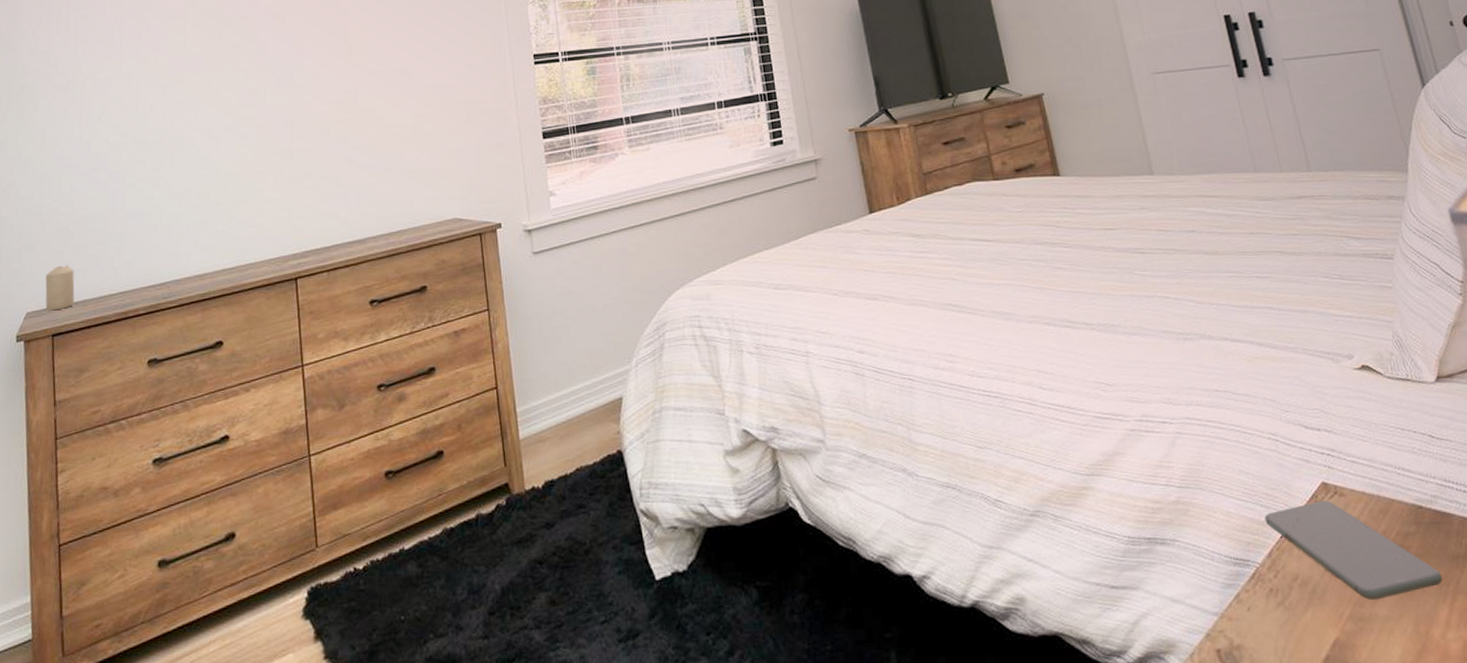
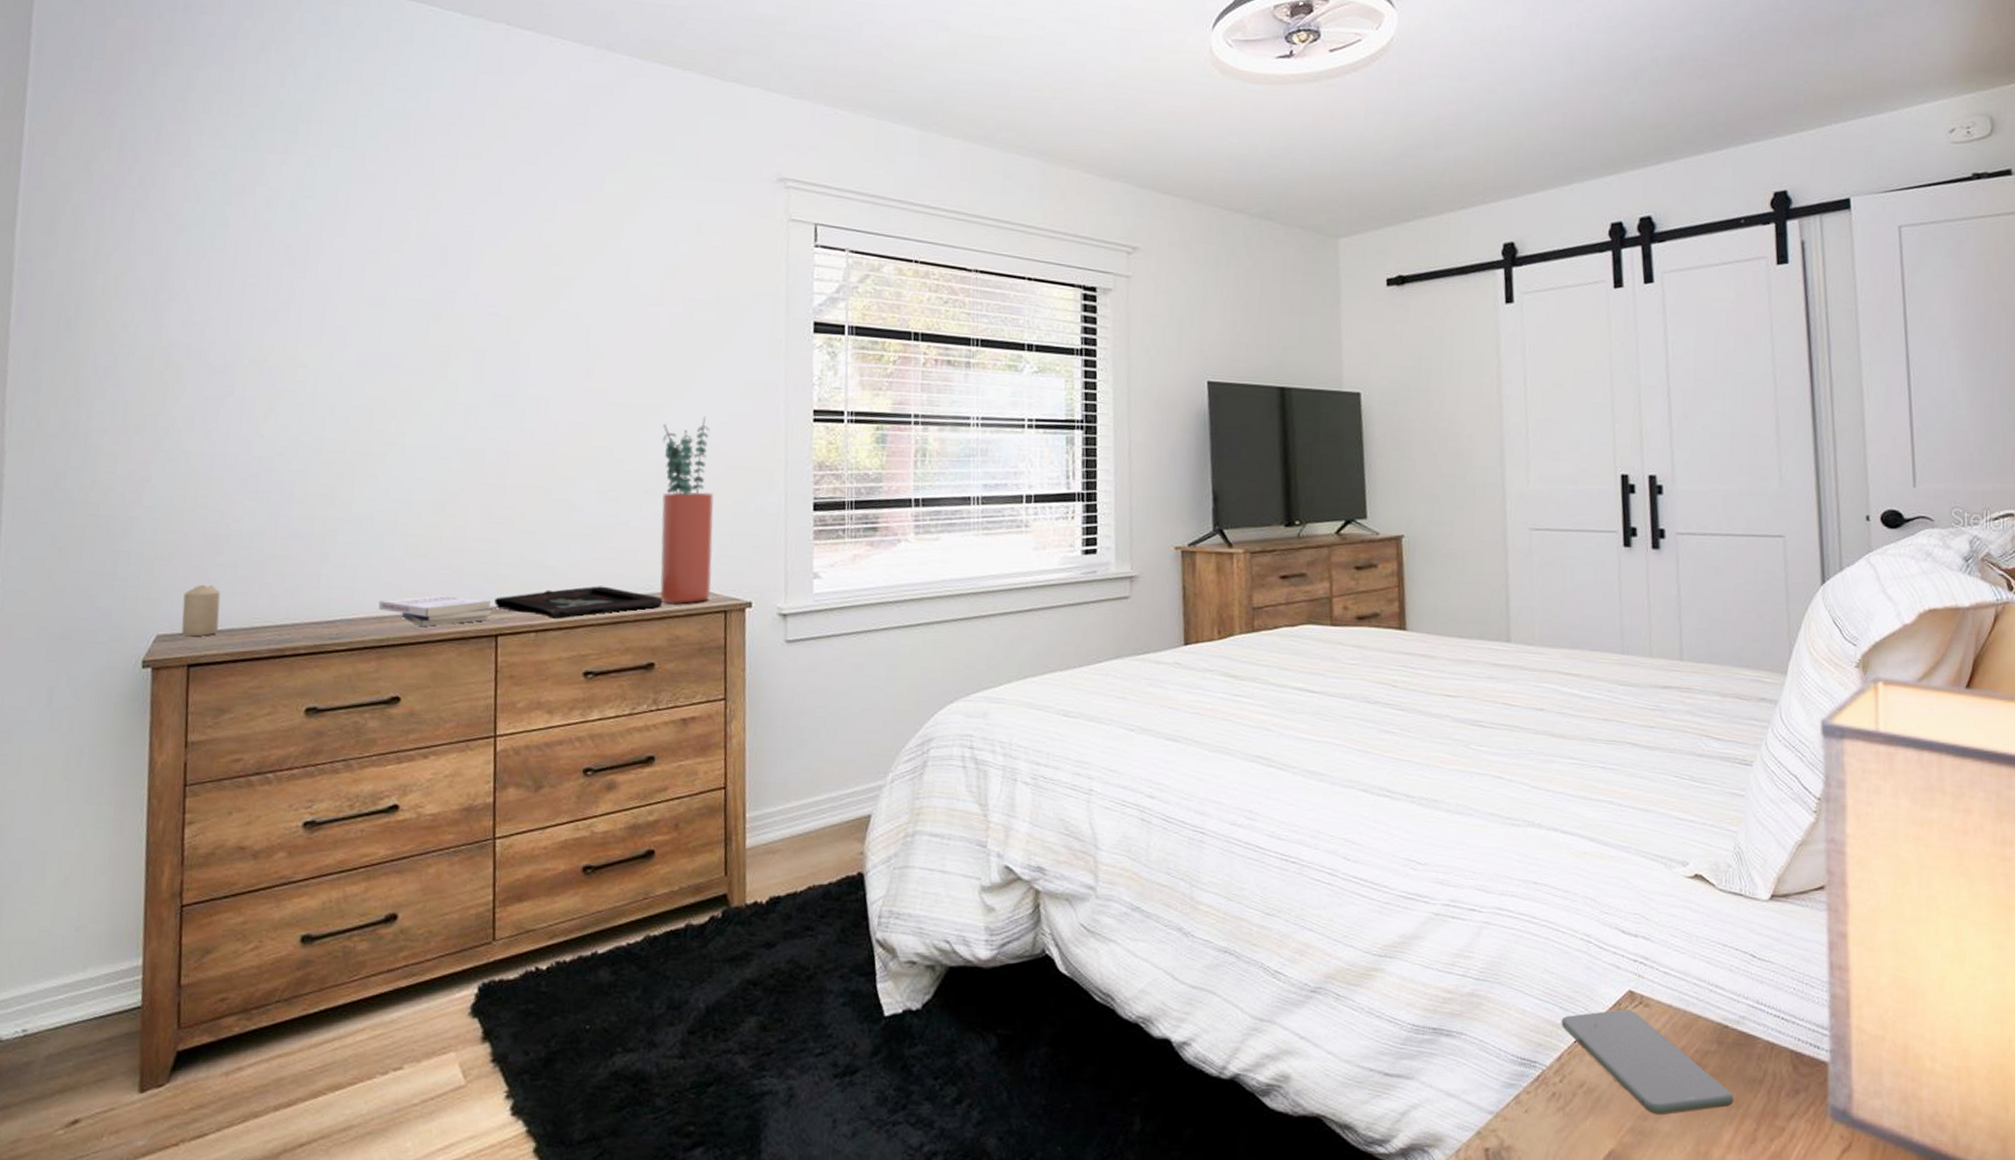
books: none [199,248,291,278] -> present [378,594,492,626]
decorative tray: none [292,225,429,259] -> present [494,586,663,620]
vase: none [414,72,467,234] -> present [660,416,714,604]

